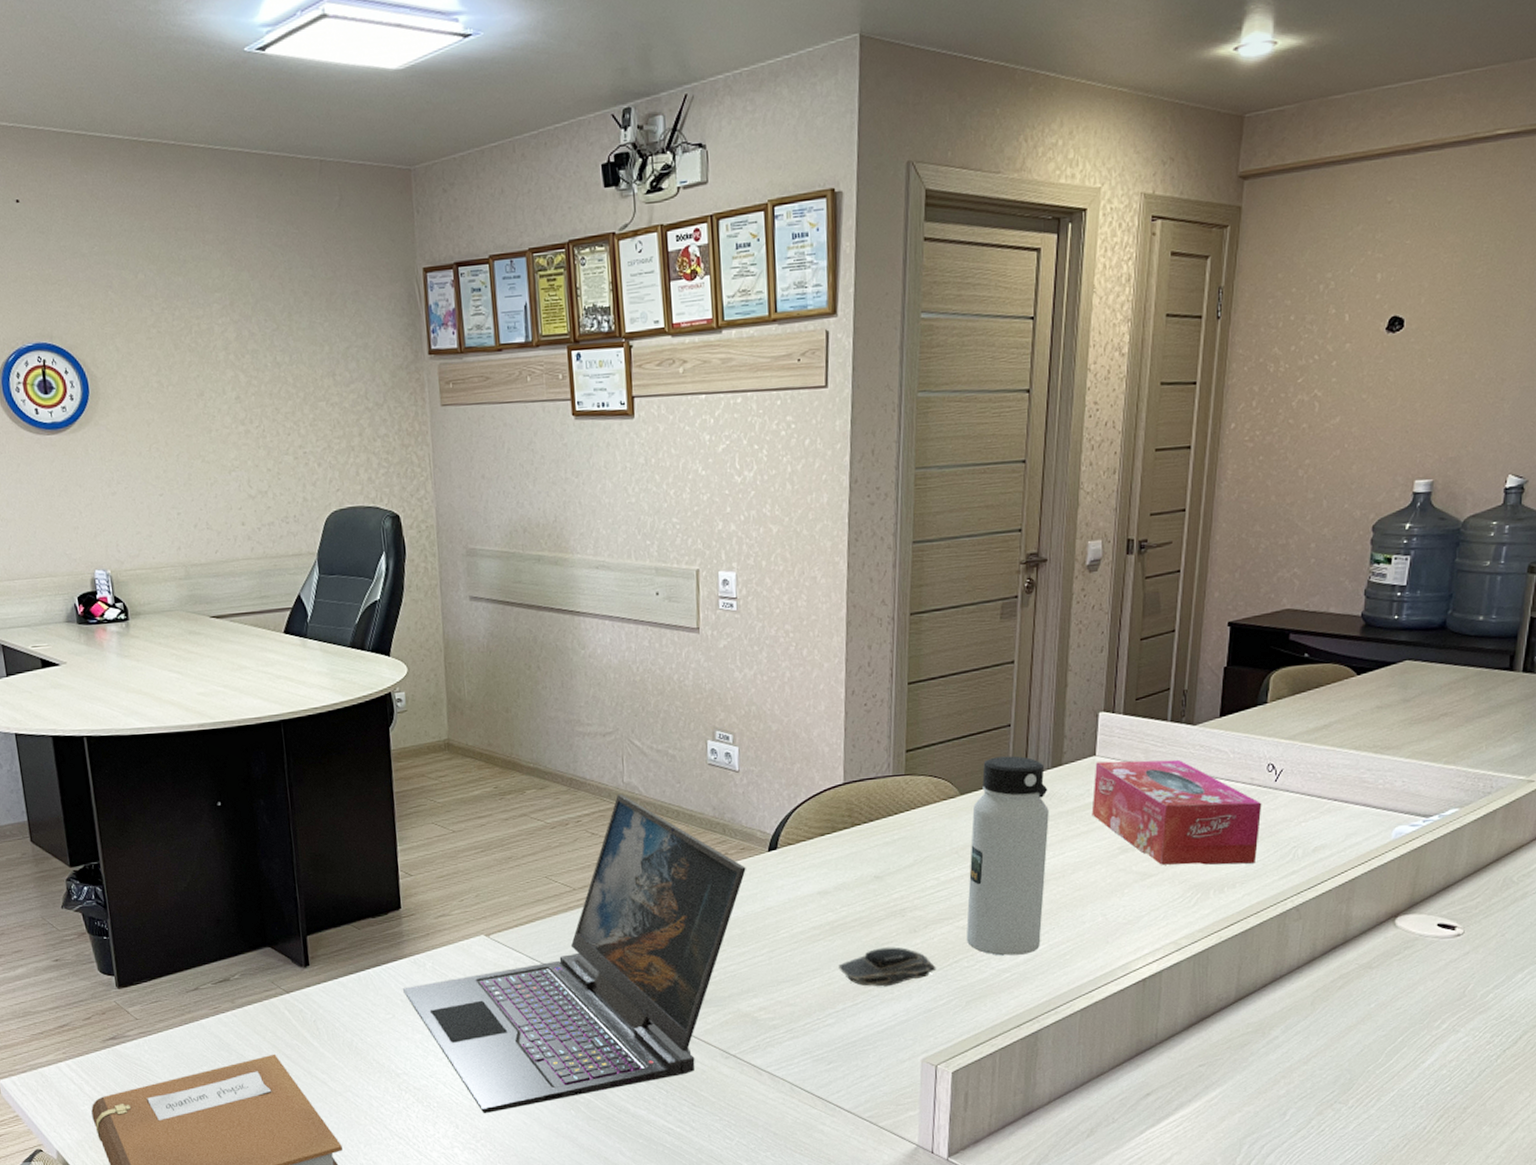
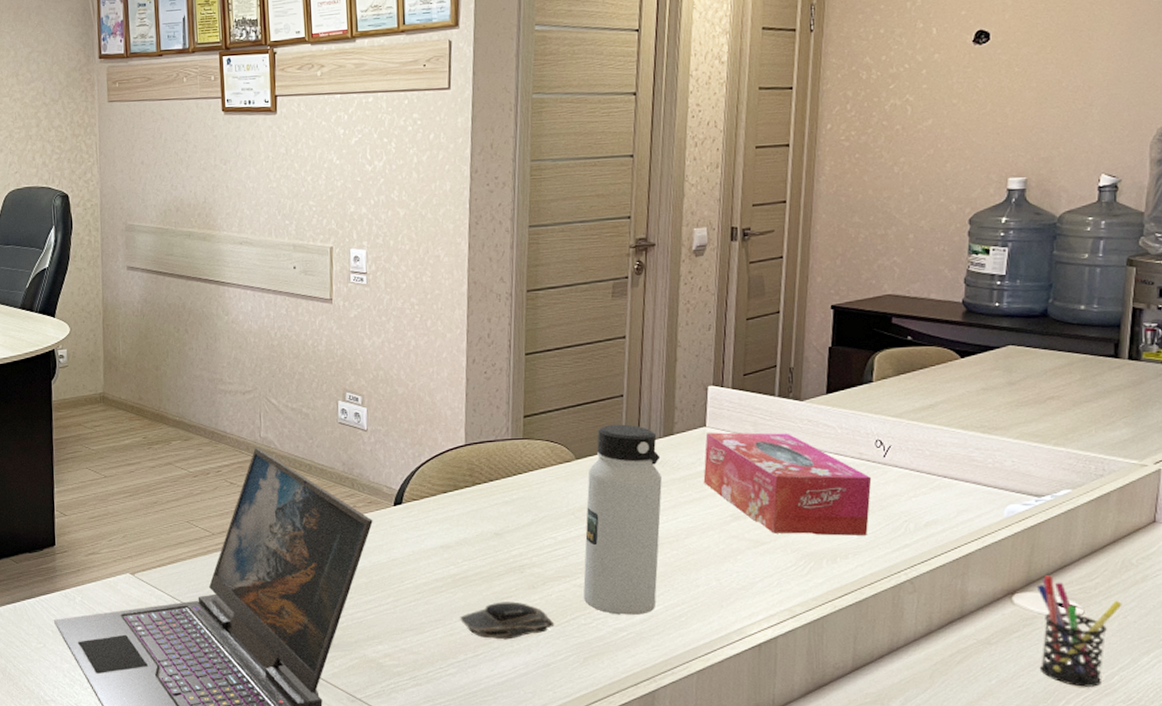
pen holder: none [1418,896,1501,1007] -> present [1036,575,1122,687]

